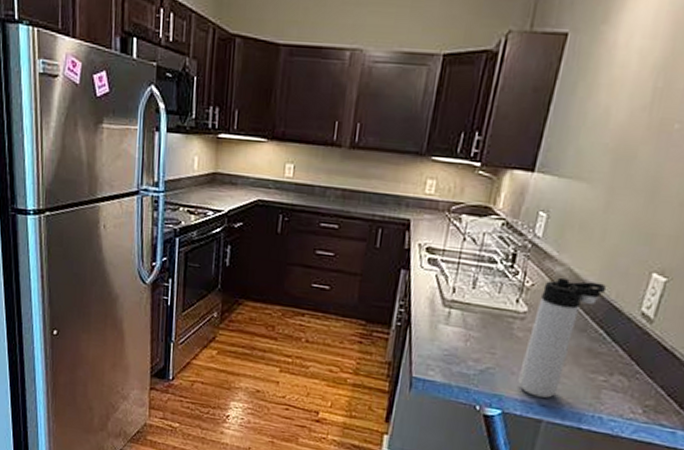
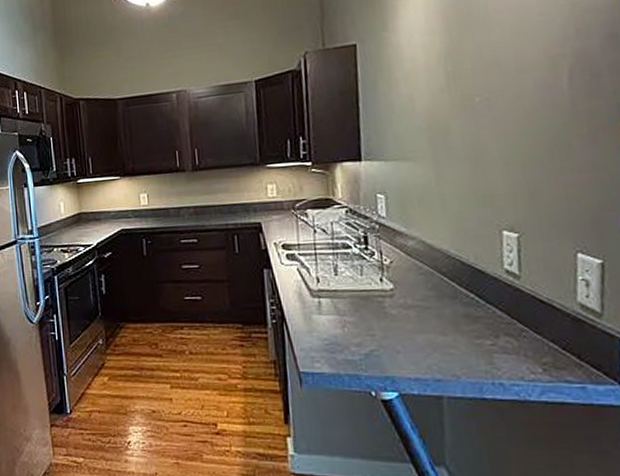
thermos bottle: present [518,277,607,398] -> none [402,249,464,372]

